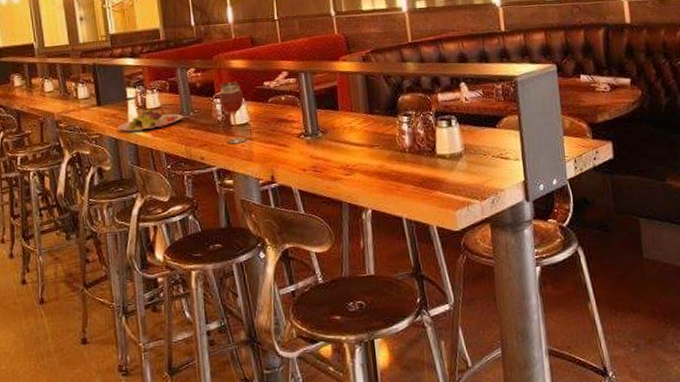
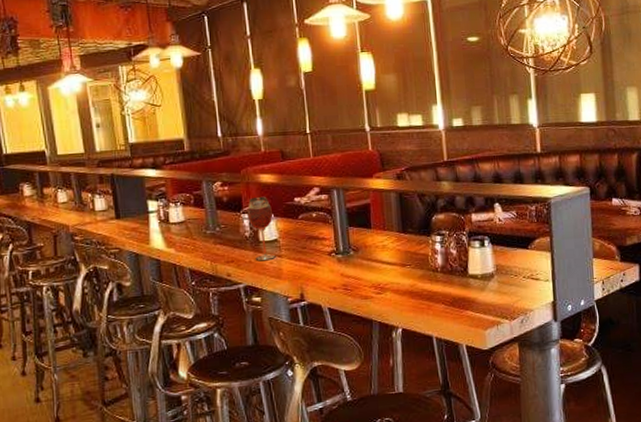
salad plate: present [117,108,182,132] -> none [138,222,208,247]

